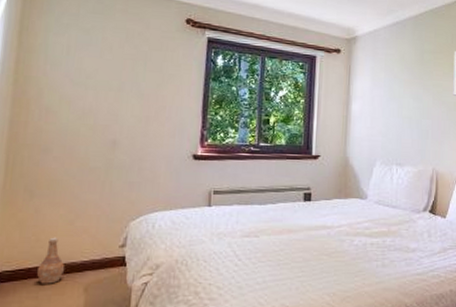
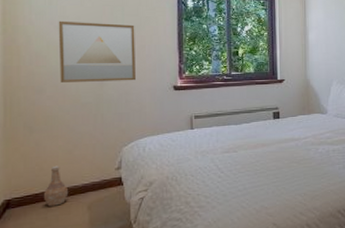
wall art: none [68,73,157,146] -> present [58,20,136,82]

